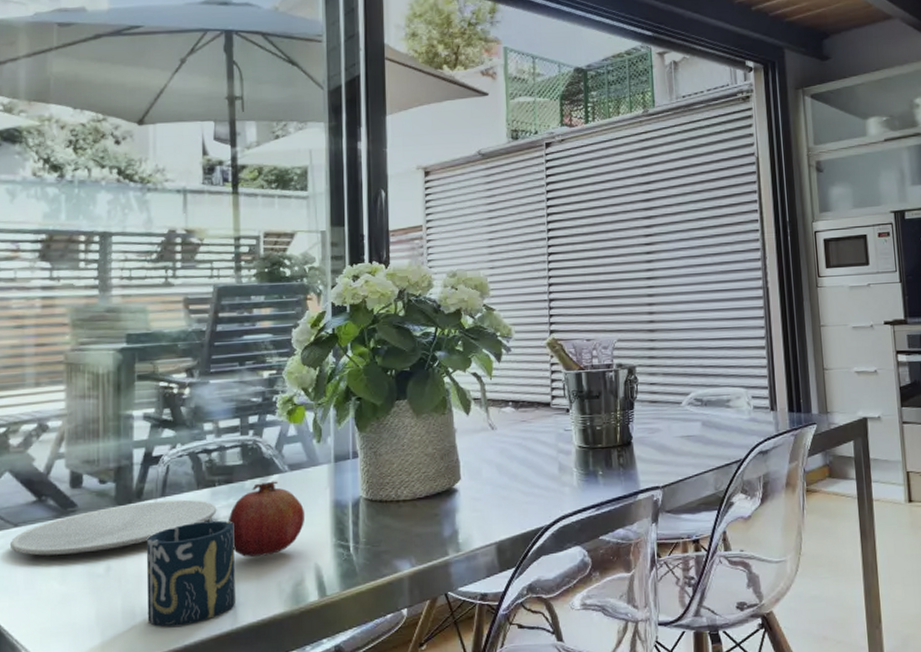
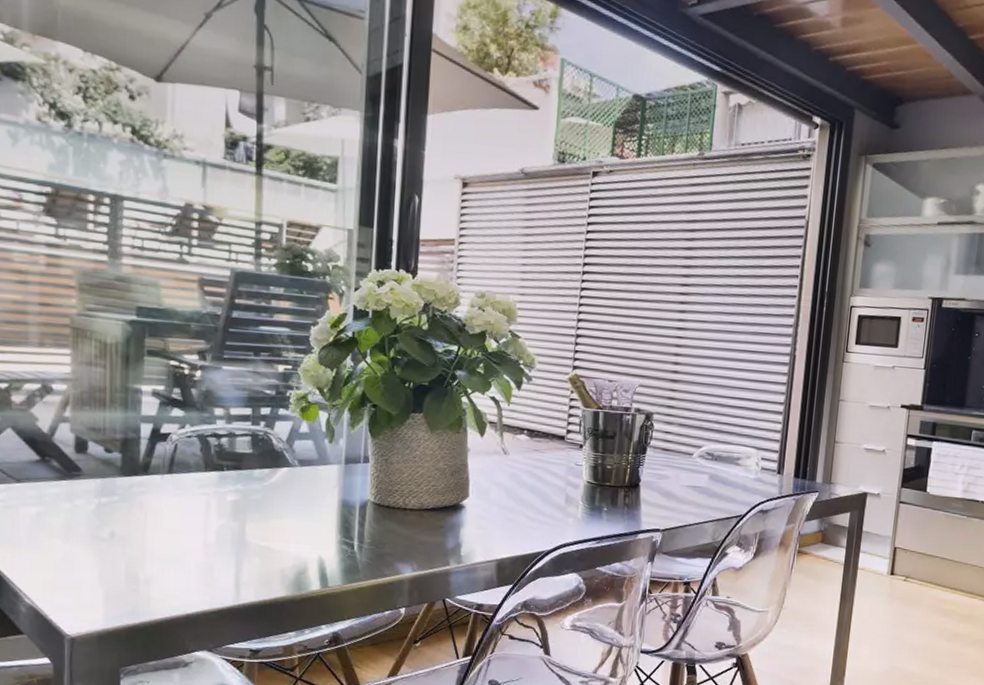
plate: present [9,499,217,556] -> none [12,476,224,517]
cup: present [146,520,235,627] -> none [151,502,241,596]
fruit: present [228,481,305,558] -> none [234,473,313,543]

